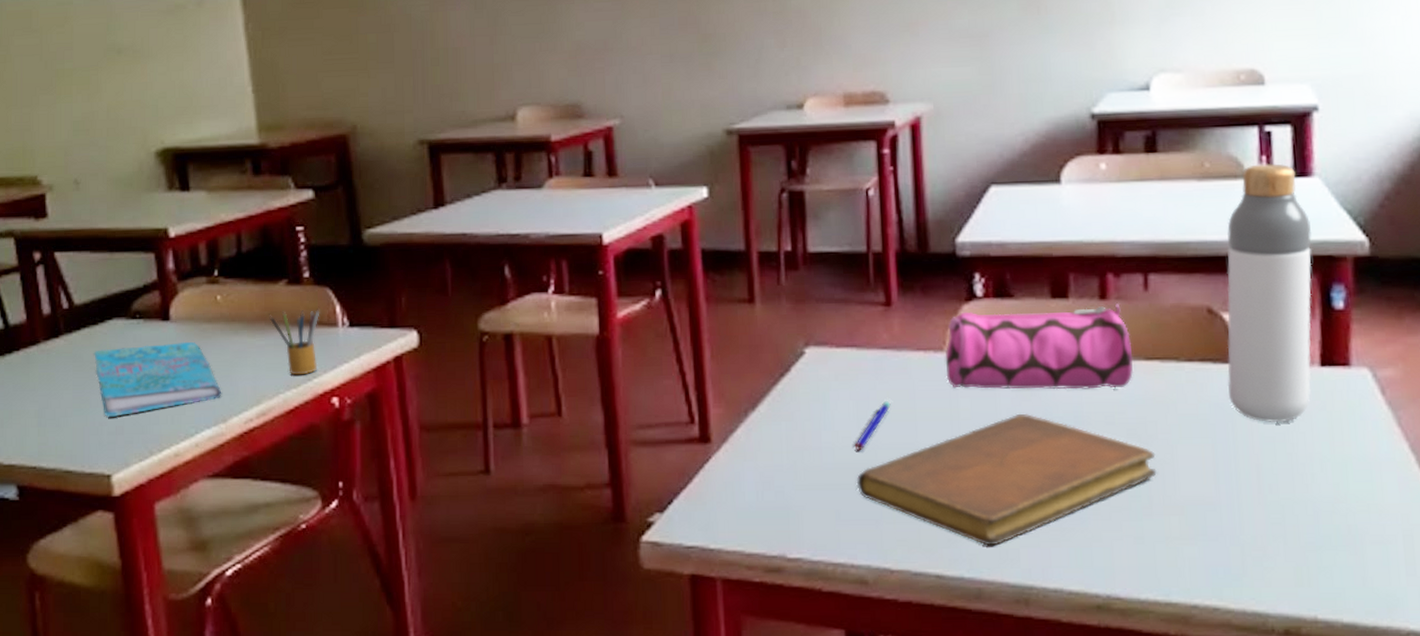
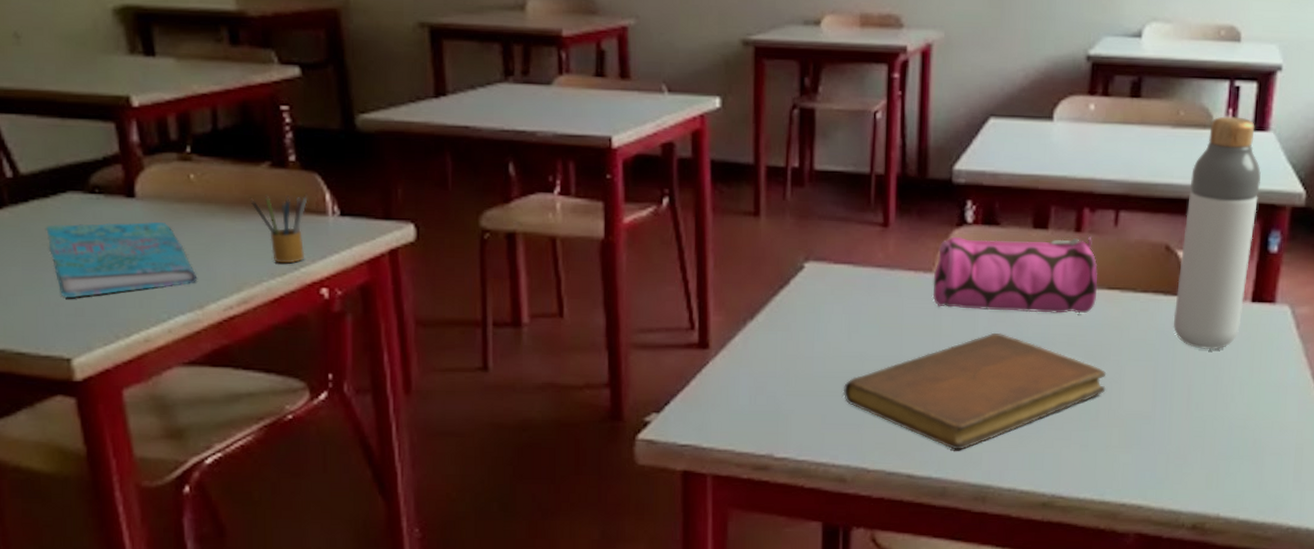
pen: present [854,401,891,451] -> none [844,316,880,362]

